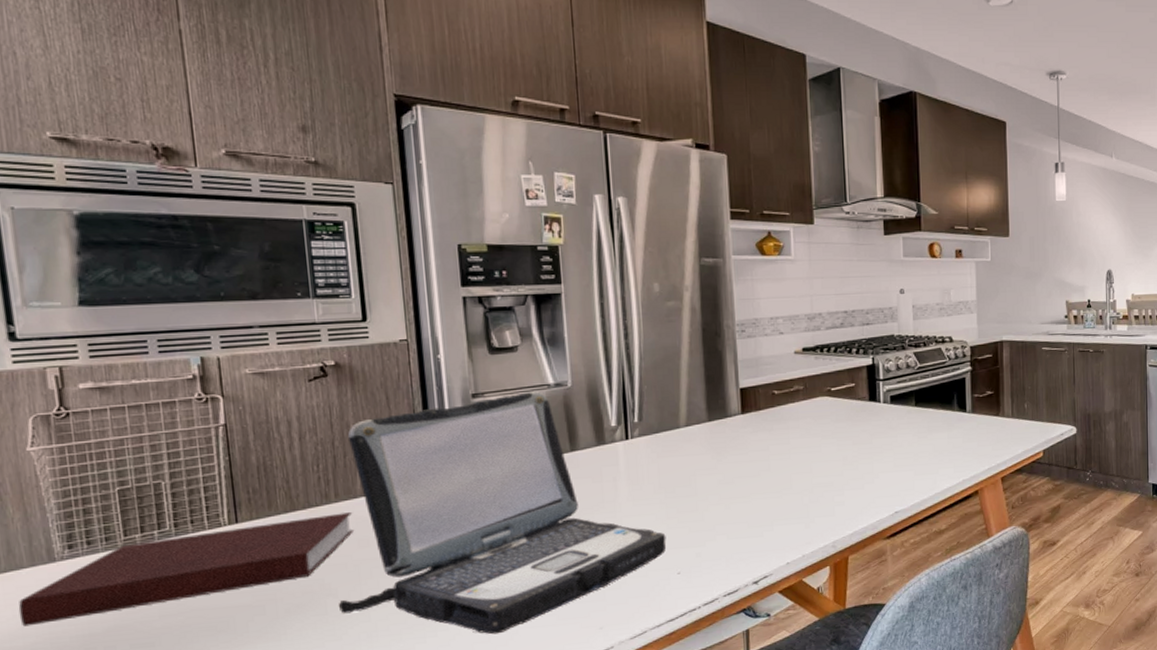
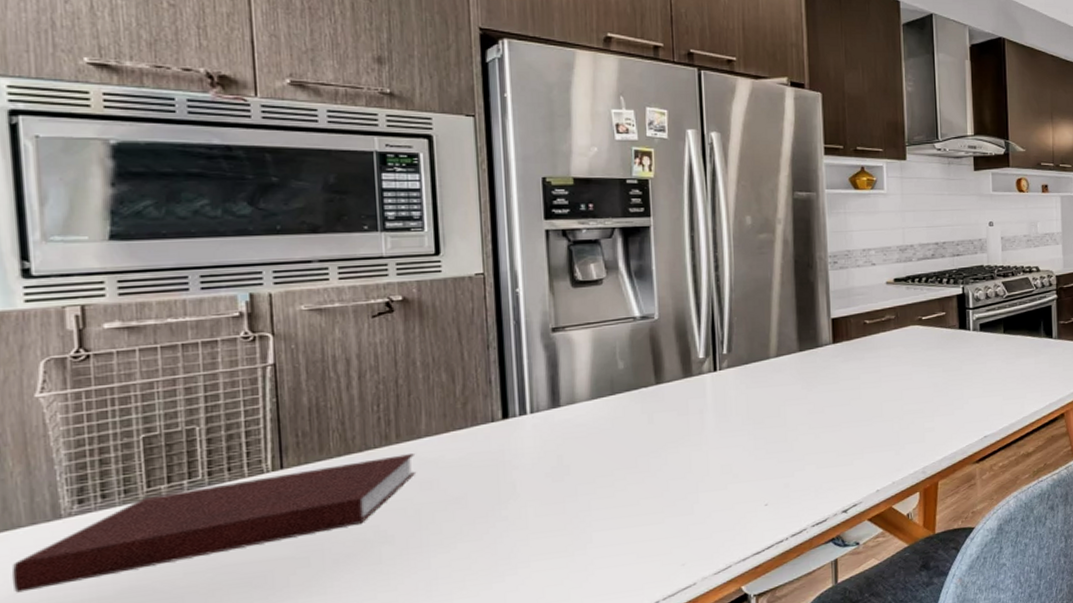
laptop: present [339,391,667,635] -> none [395,324,754,577]

